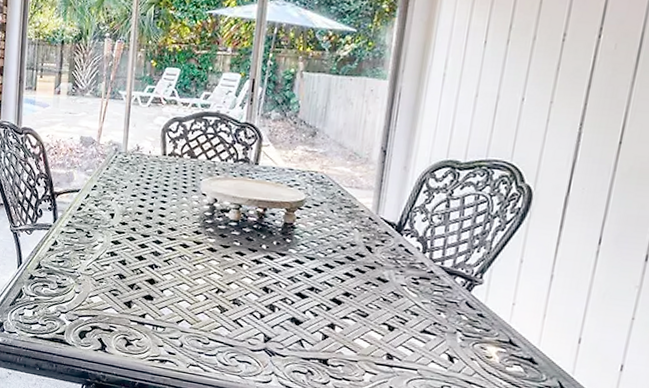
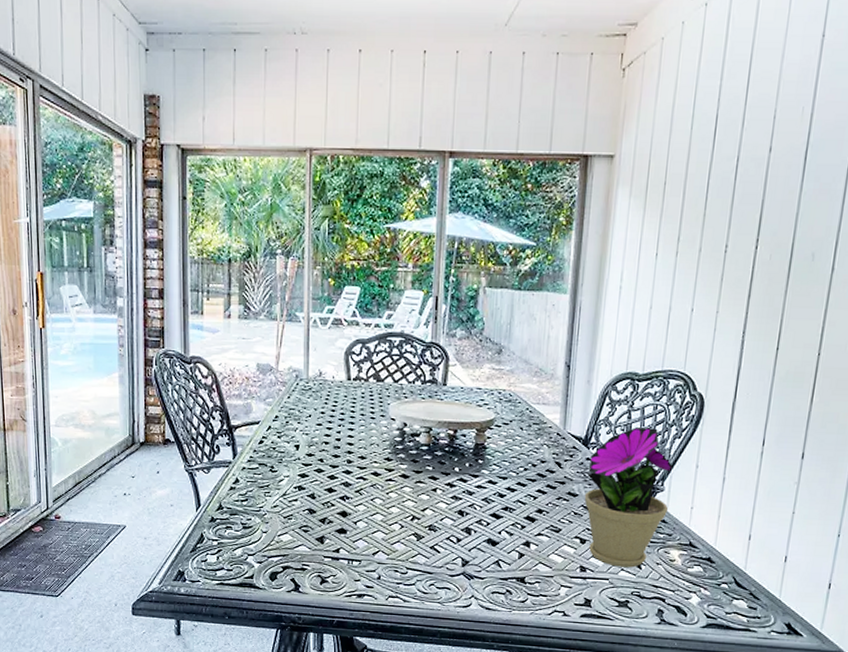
flower pot: none [394,217,495,361] -> present [584,427,673,568]

